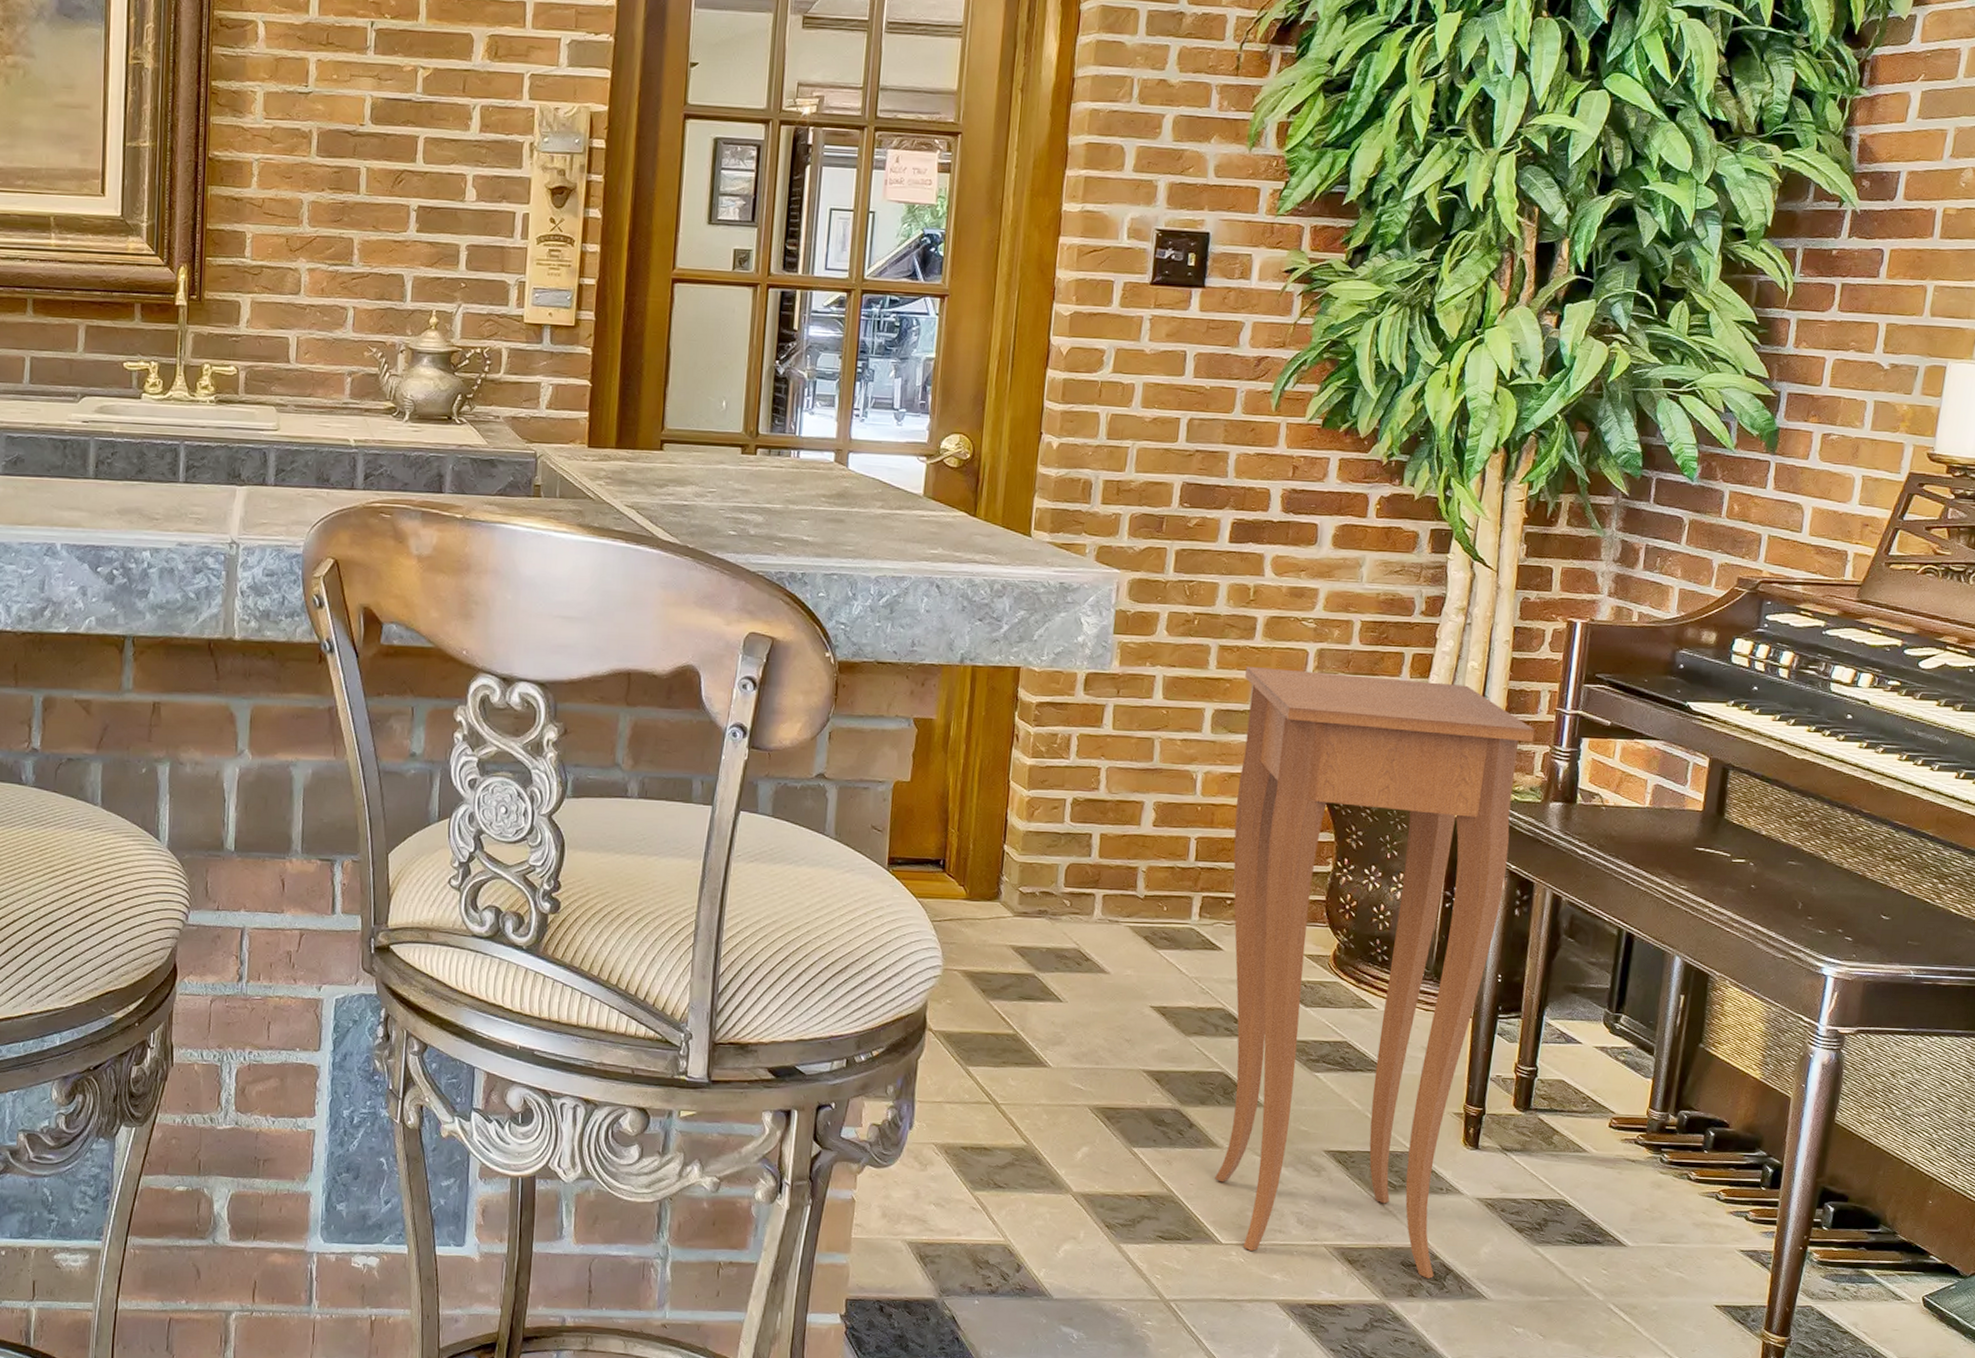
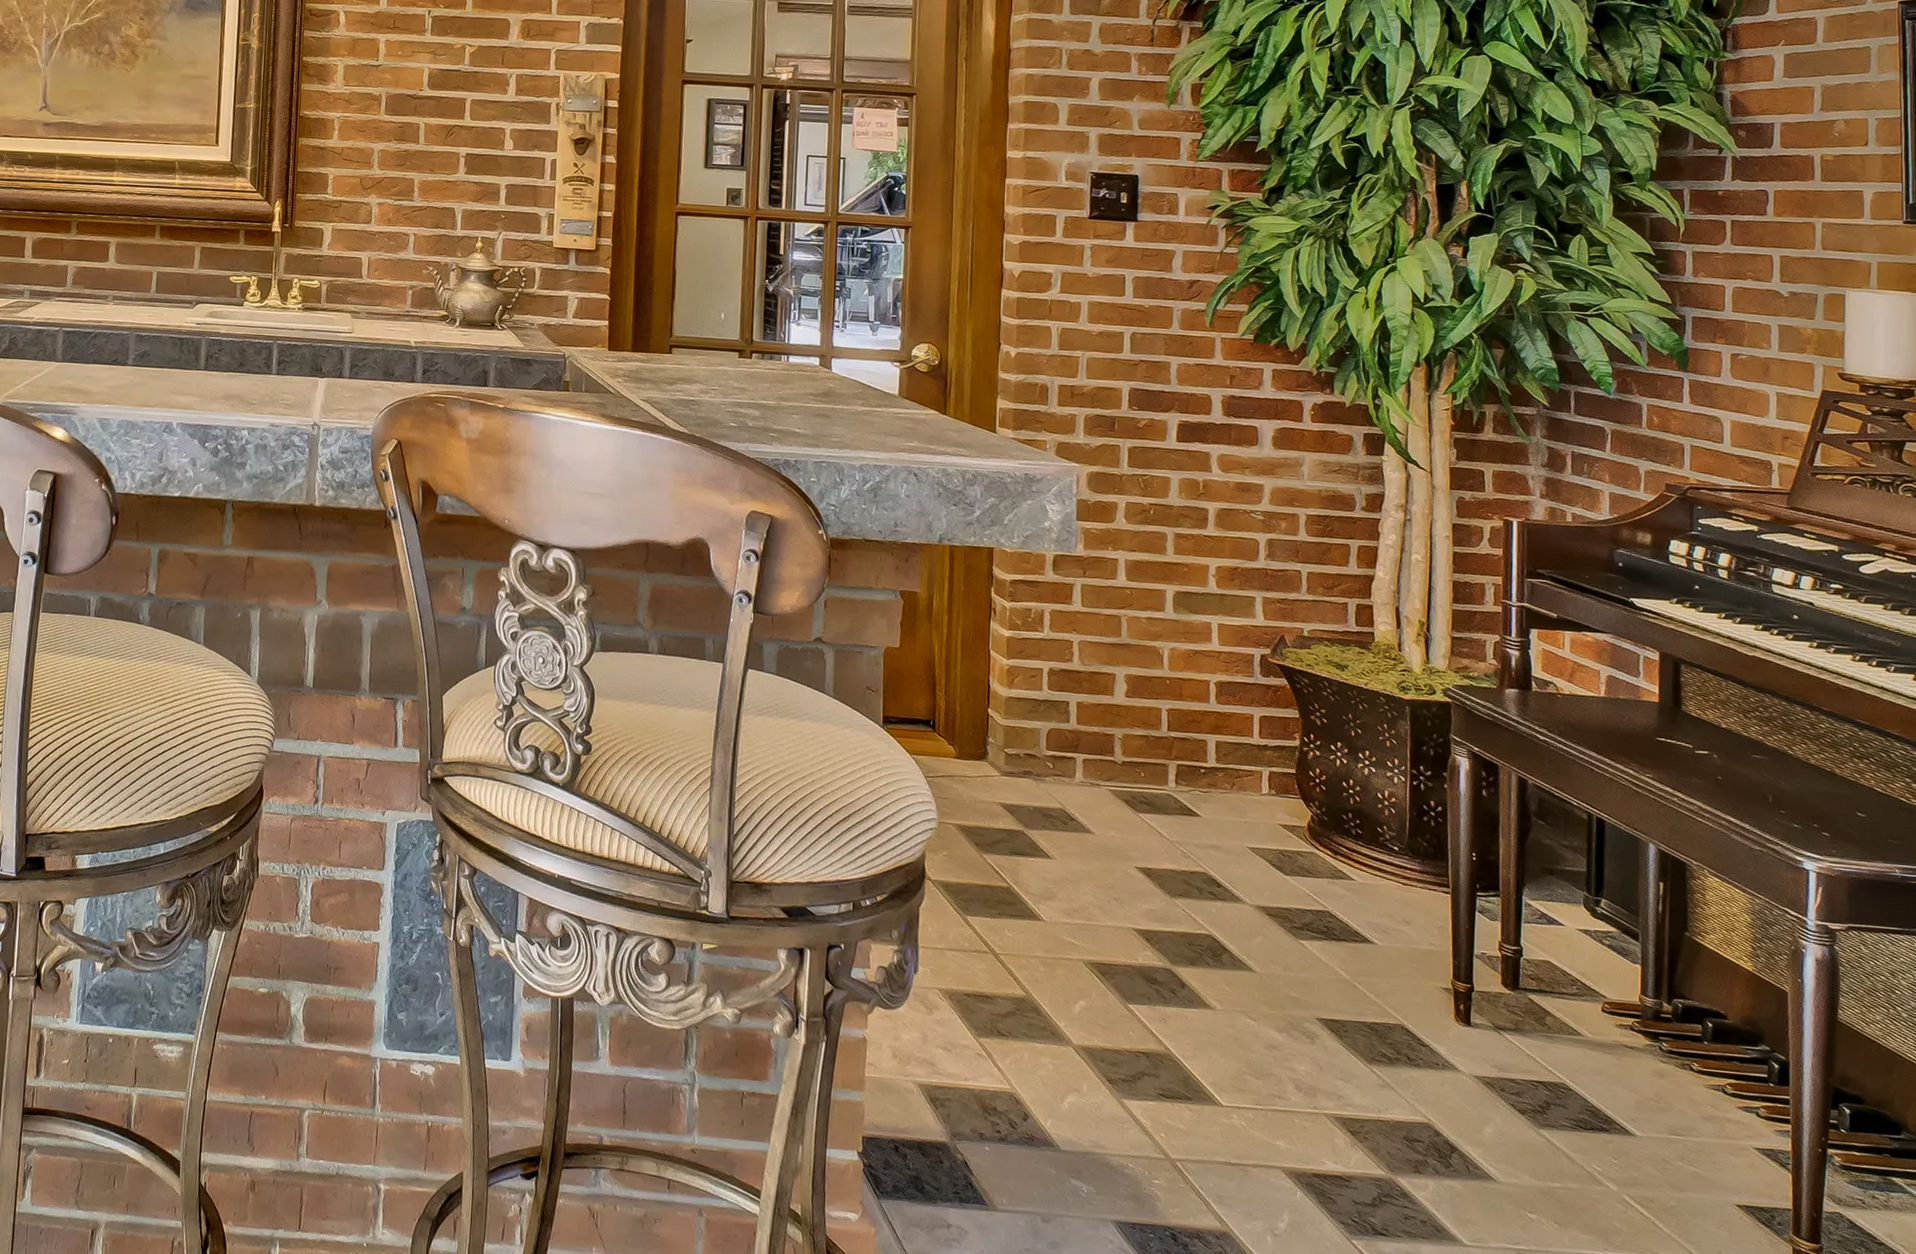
side table: present [1215,667,1535,1279] -> none [1201,553,1484,1156]

